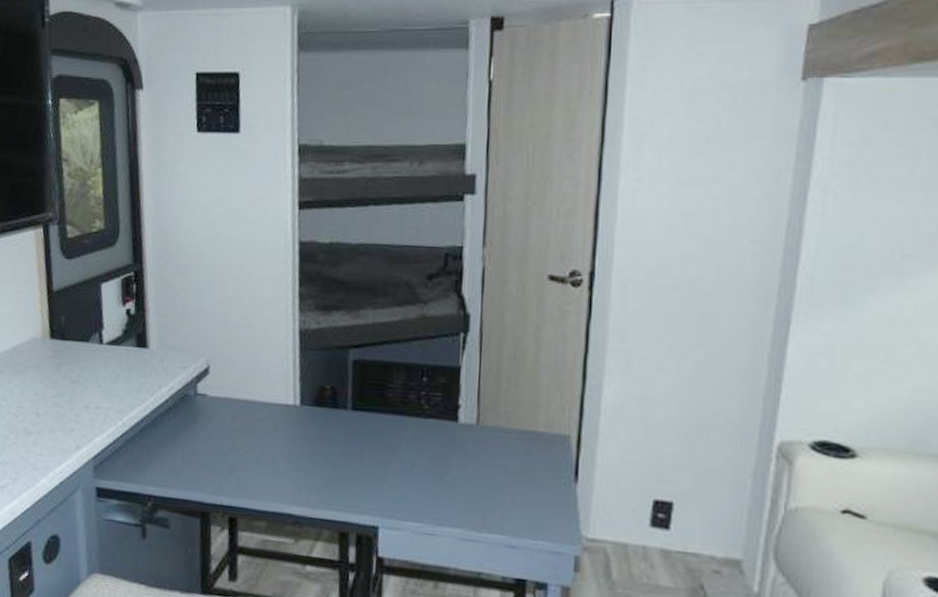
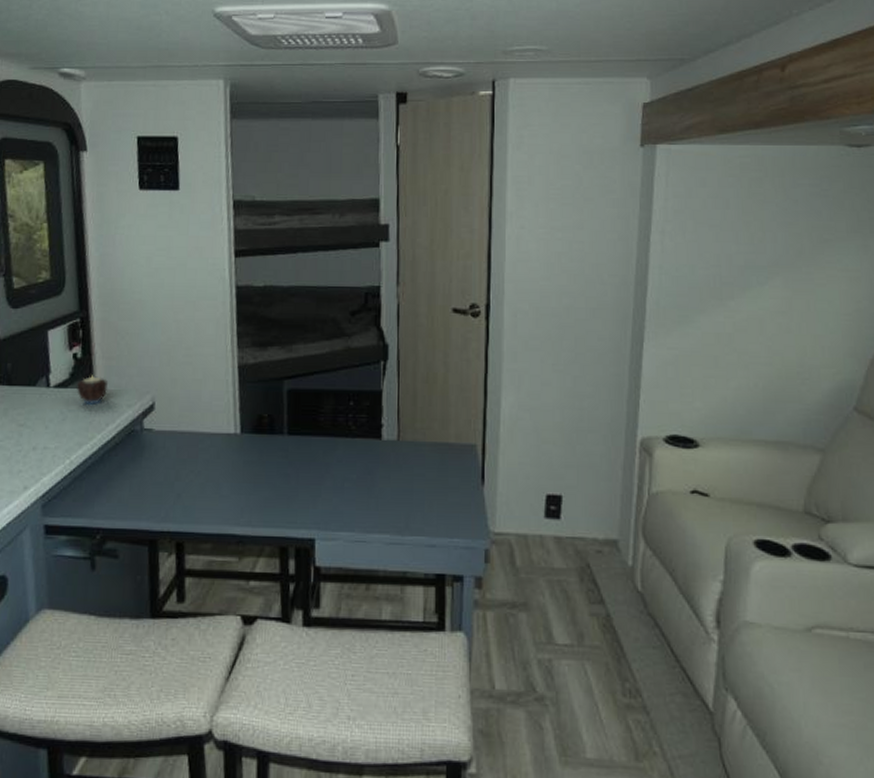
candle: none [129,333,162,365] -> present [76,375,109,404]

